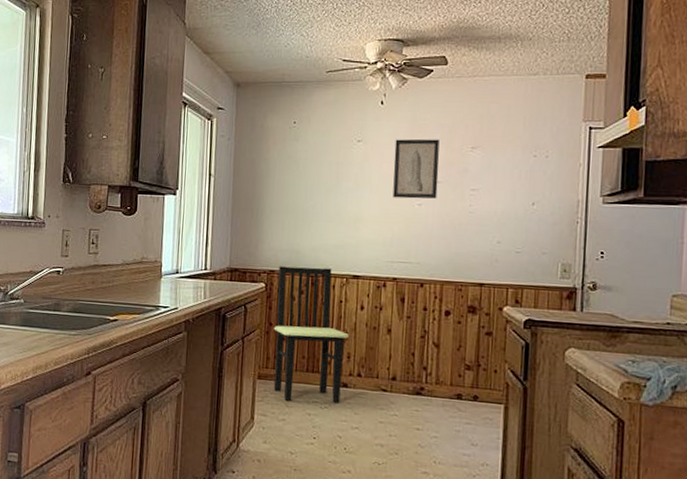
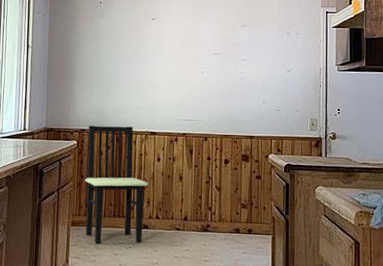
wall art: present [392,139,440,199] -> none [181,18,217,68]

